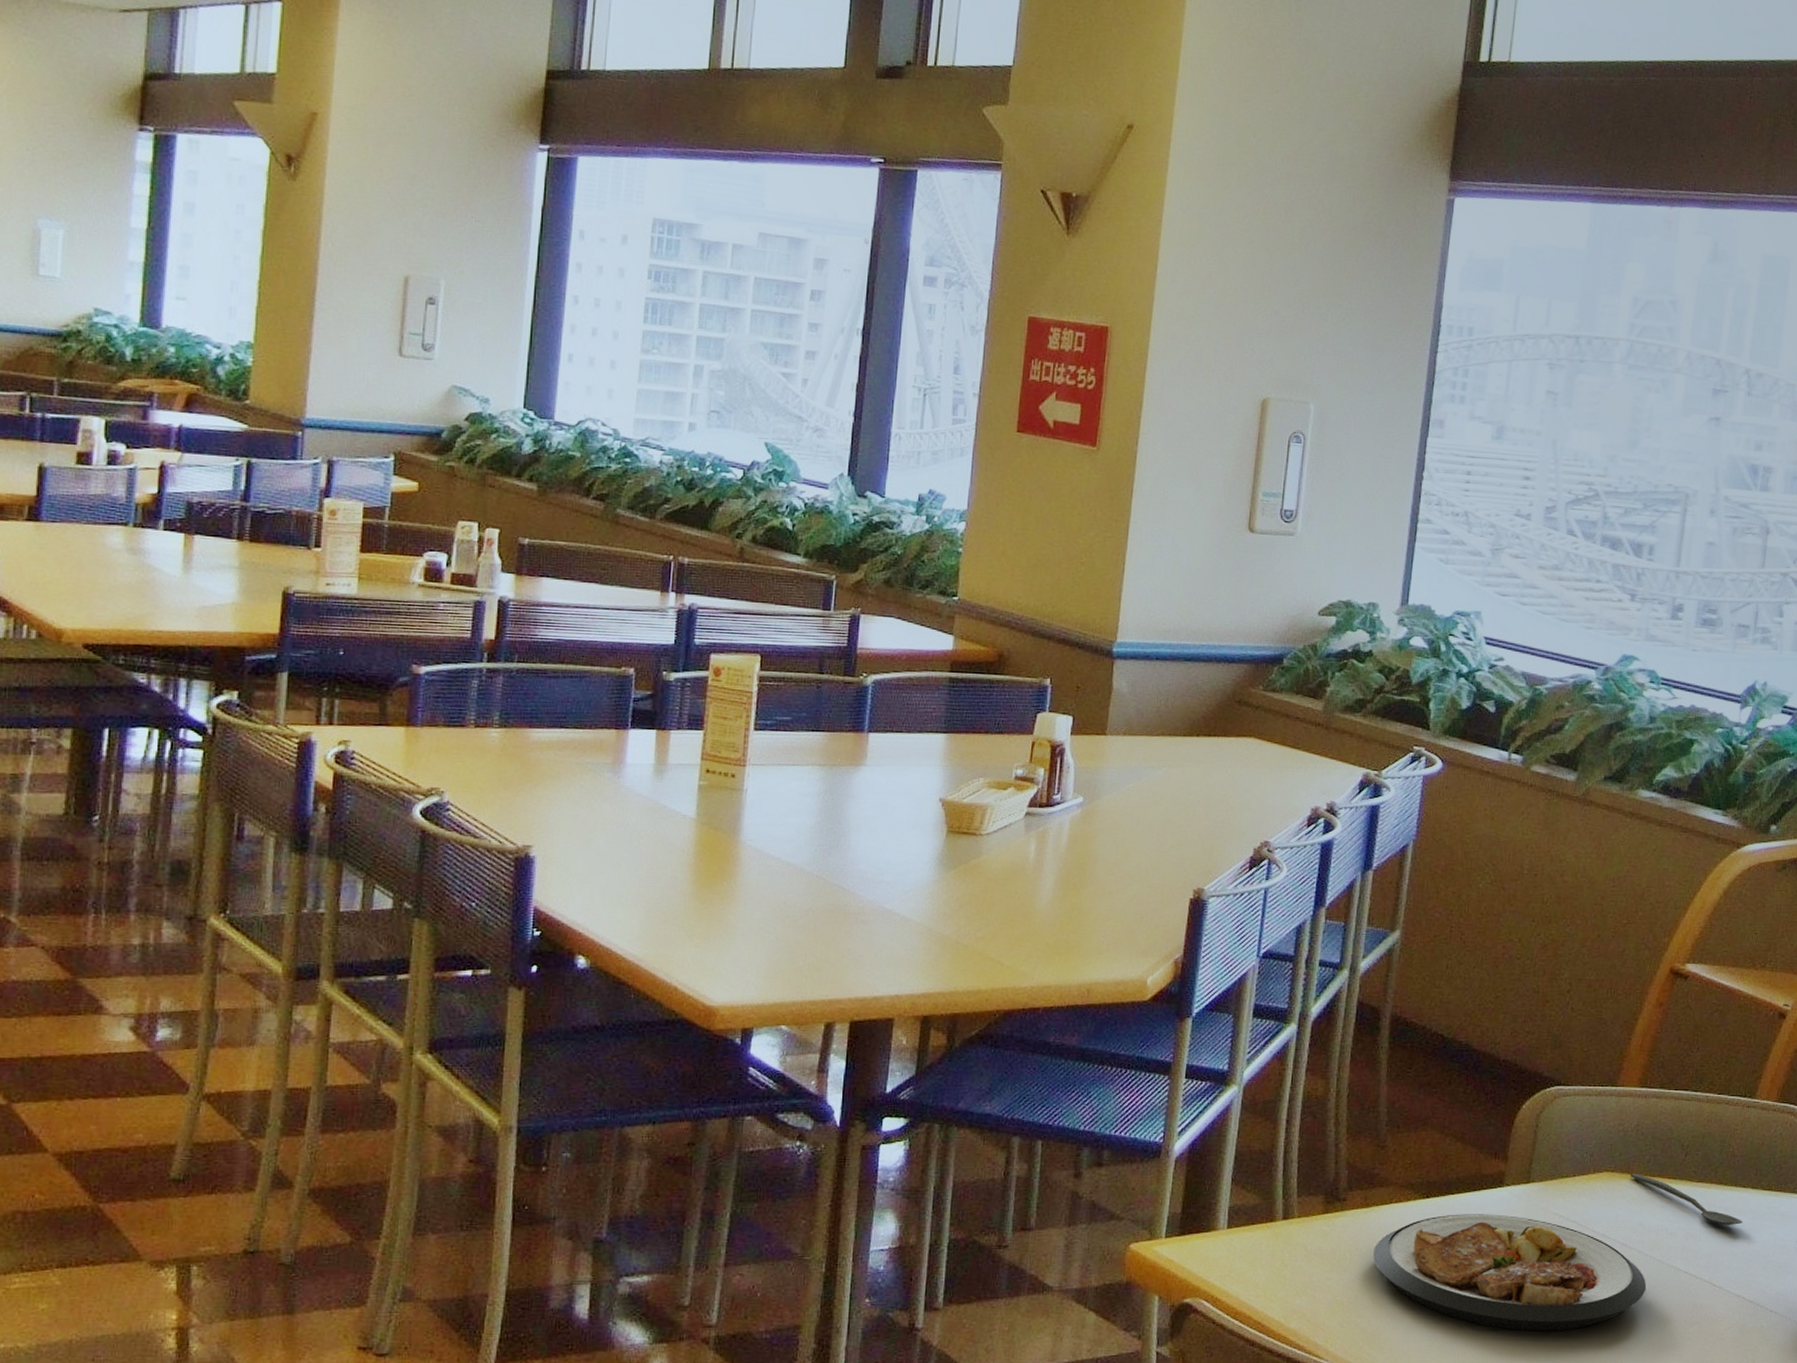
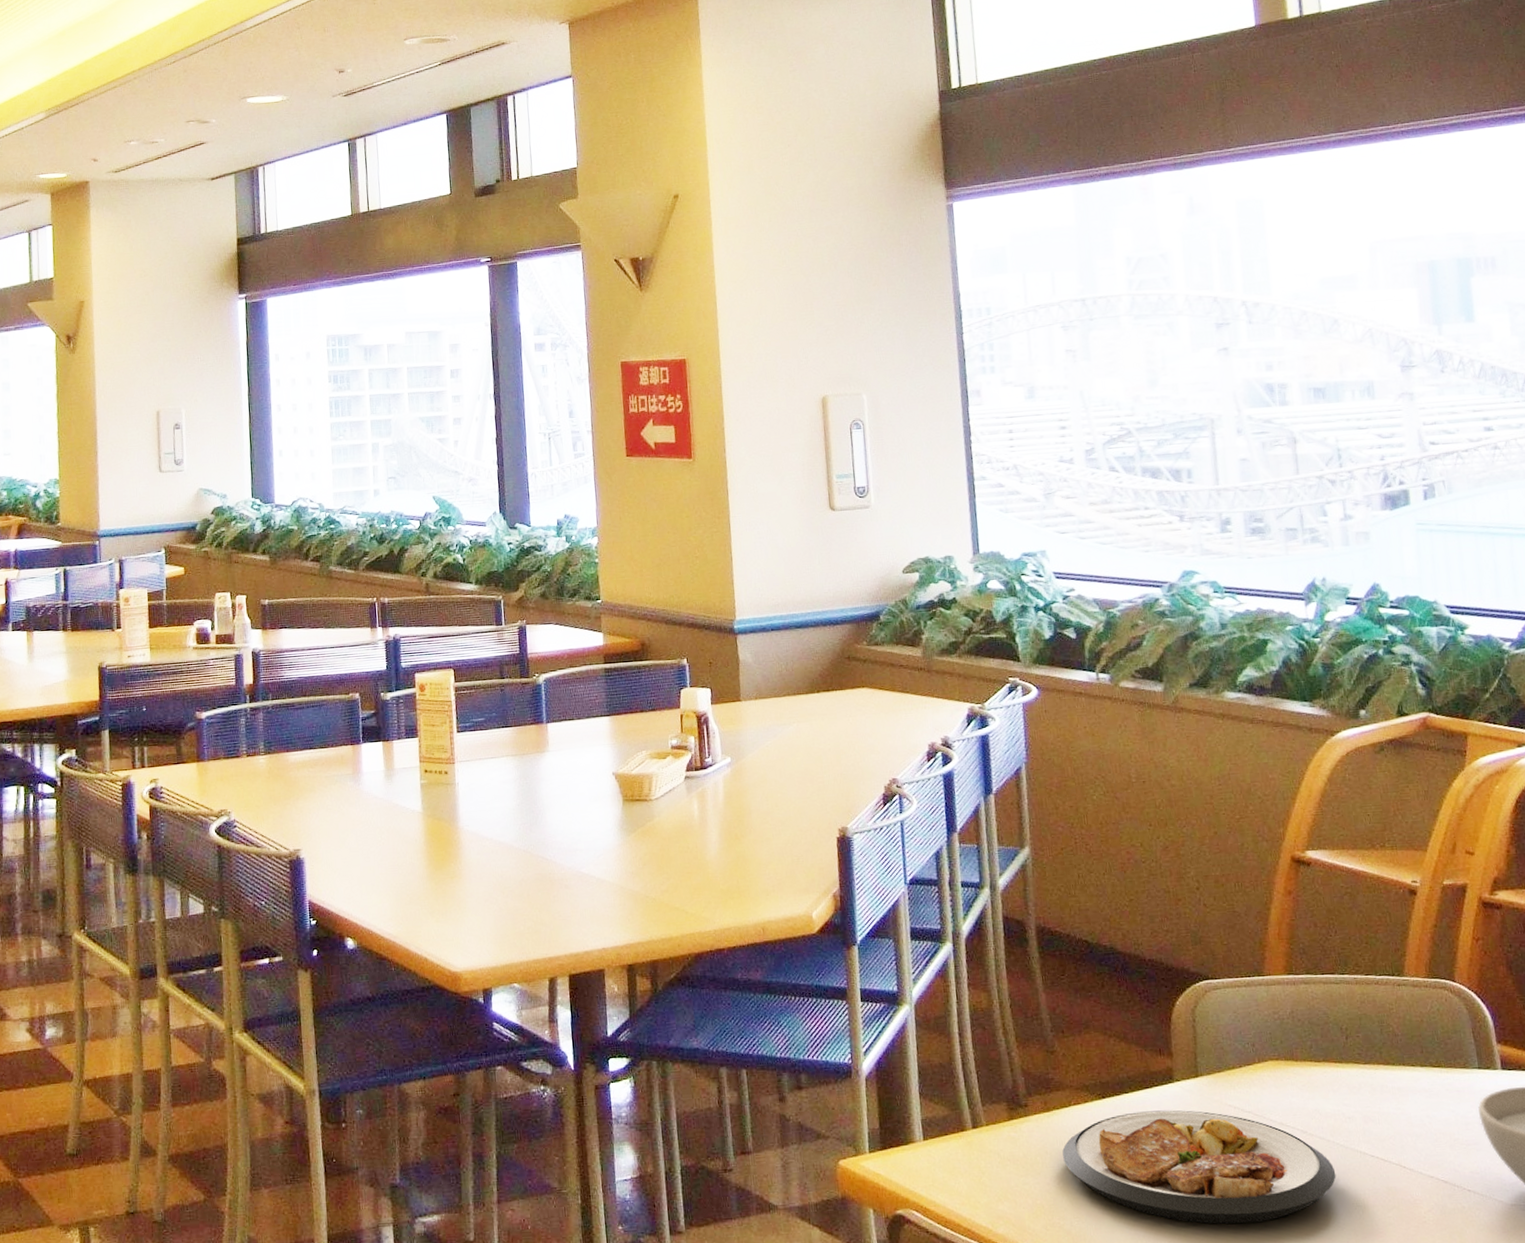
spoon: present [1631,1173,1743,1225] -> none [1296,1059,1420,1106]

